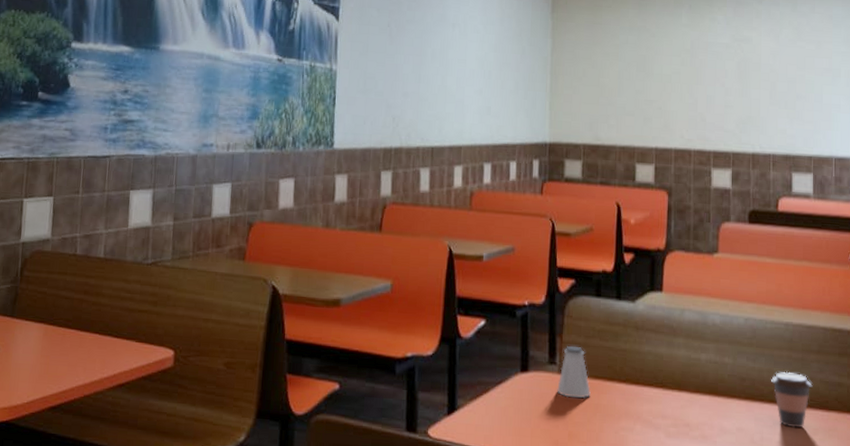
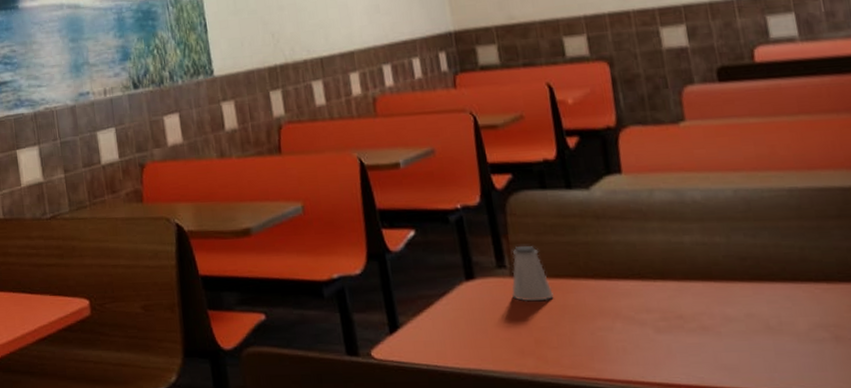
coffee cup: present [771,371,813,428] -> none [780,243,838,307]

